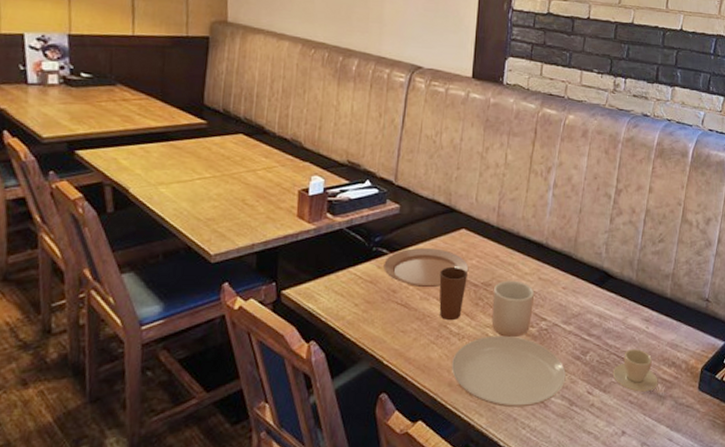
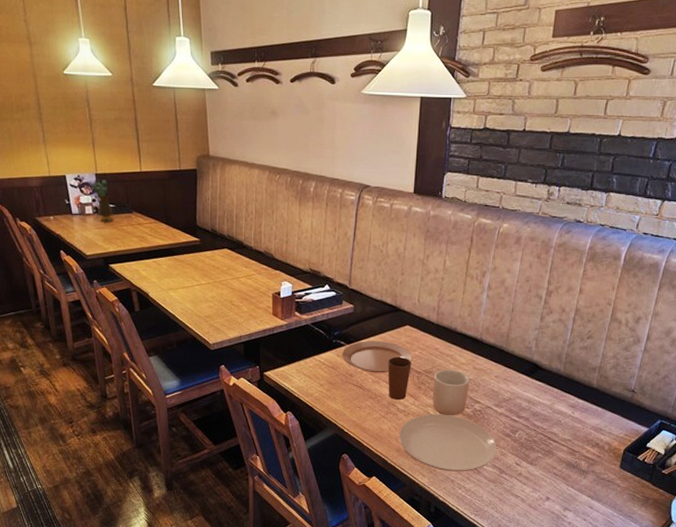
vase: none [60,39,90,96] -> present [91,177,114,222]
teacup: present [612,349,658,392] -> none [539,430,582,467]

